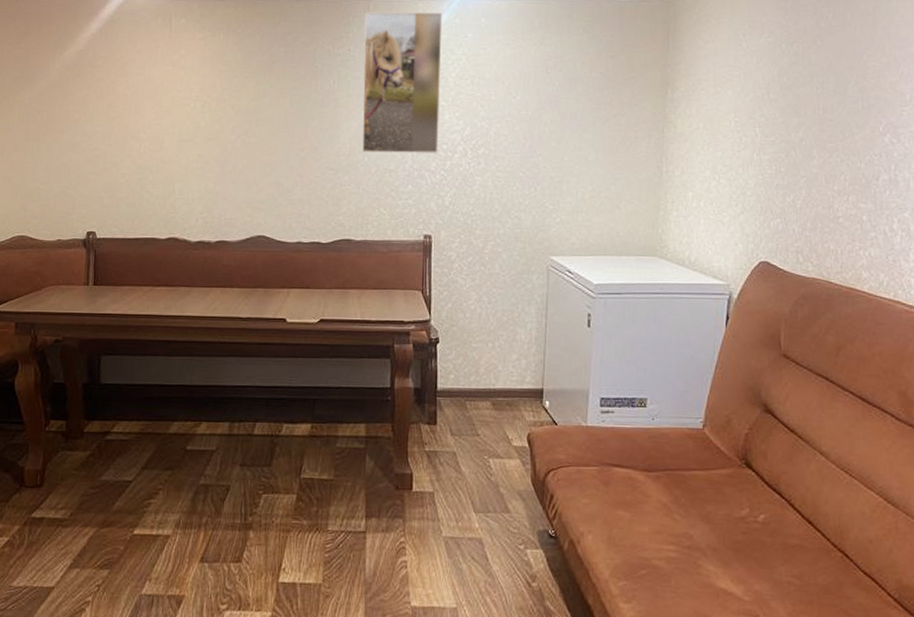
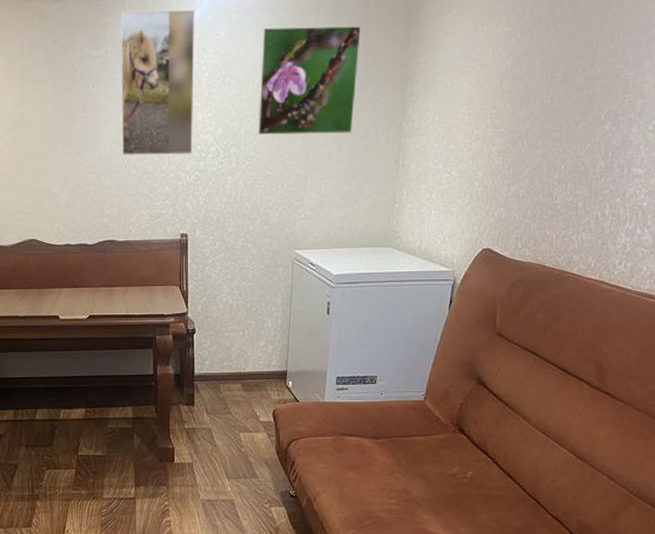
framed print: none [508,31,617,137] -> present [257,25,362,135]

